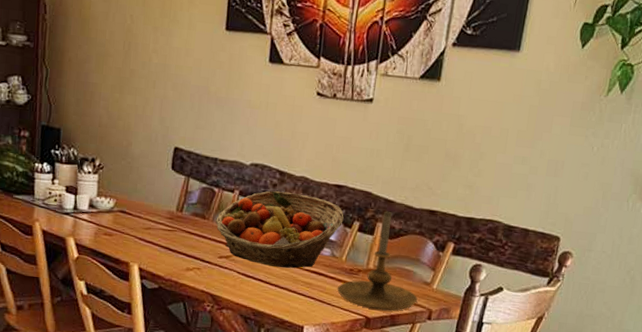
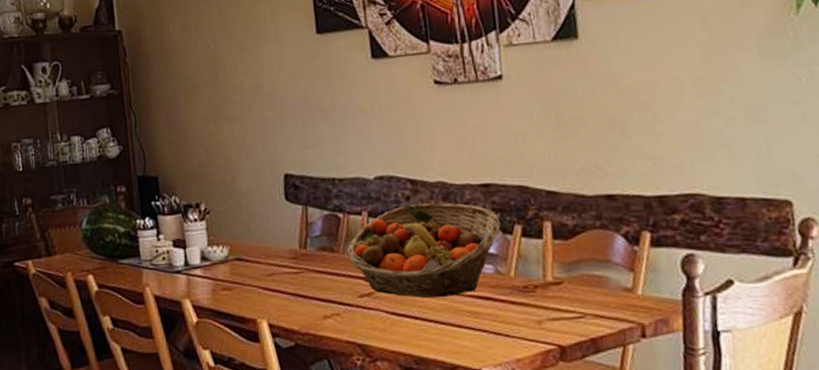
candle holder: present [337,211,418,311] -> none [512,205,622,334]

